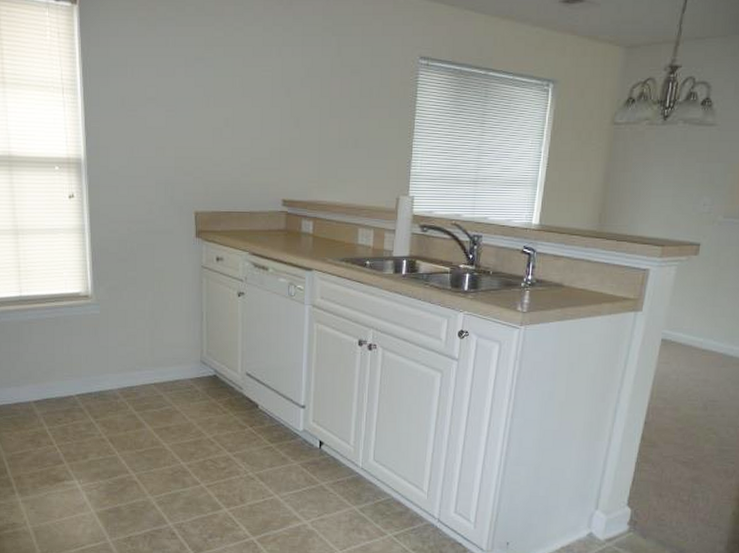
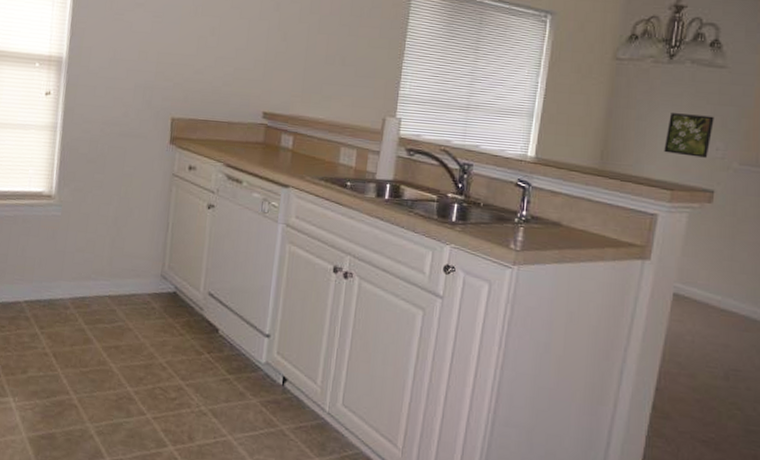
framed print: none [656,173,703,213] -> present [664,113,715,158]

